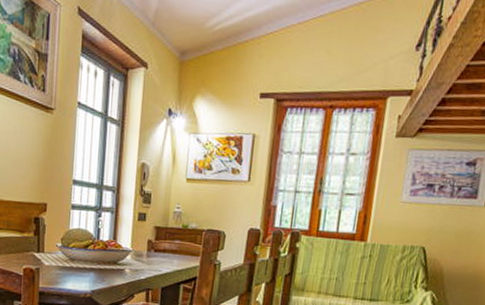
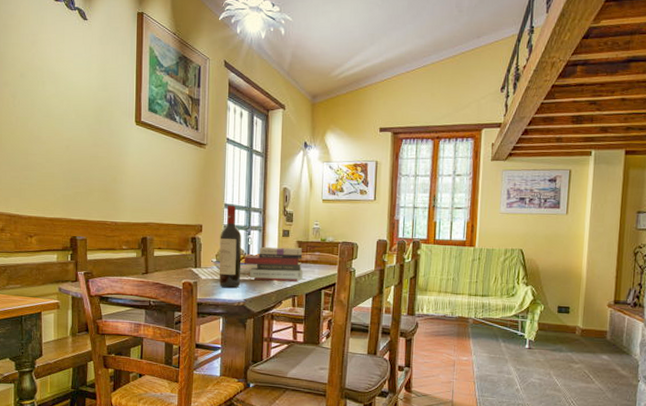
wine bottle: none [63,181,91,277] -> present [218,205,242,288]
books: none [94,231,161,273] -> present [245,246,303,282]

